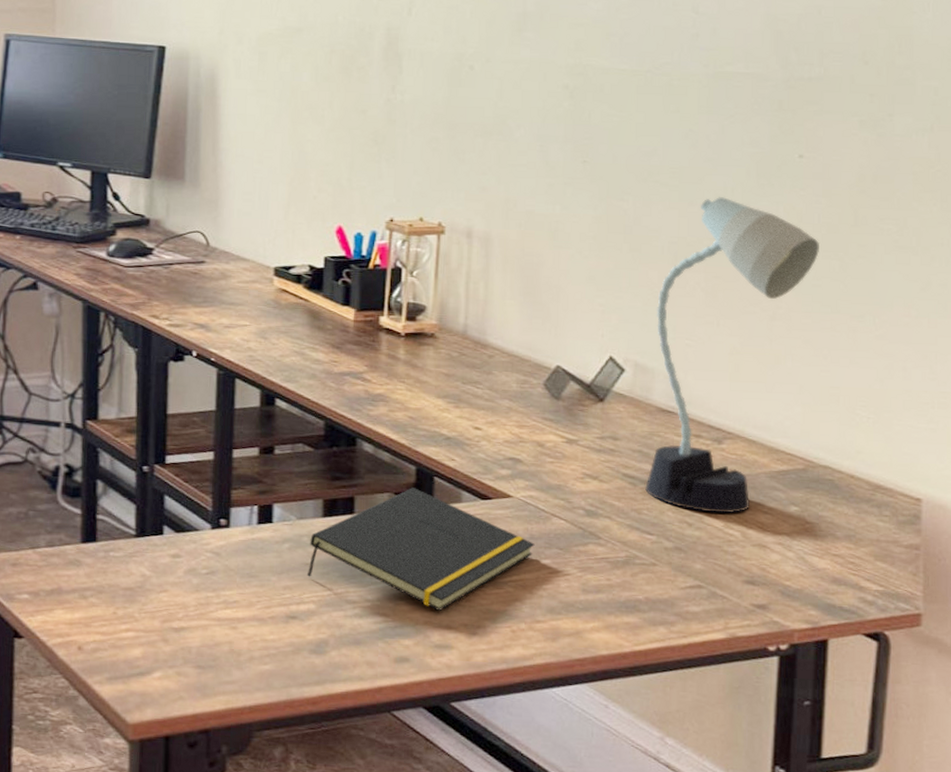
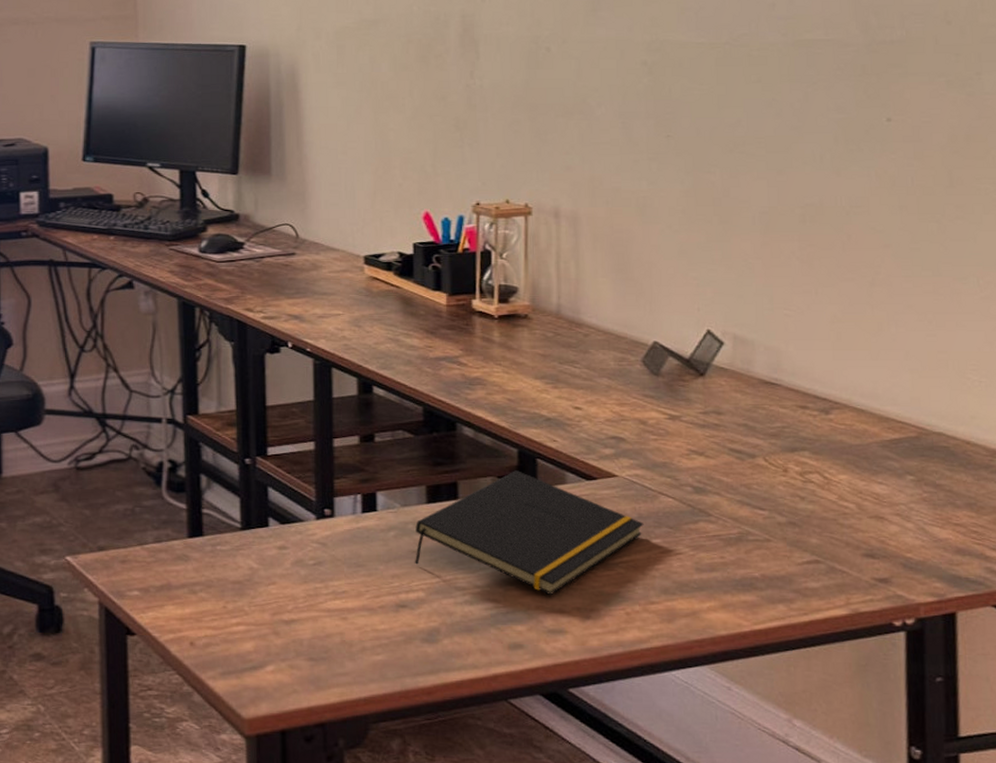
desk lamp: present [645,197,819,514] -> none [751,165,915,486]

